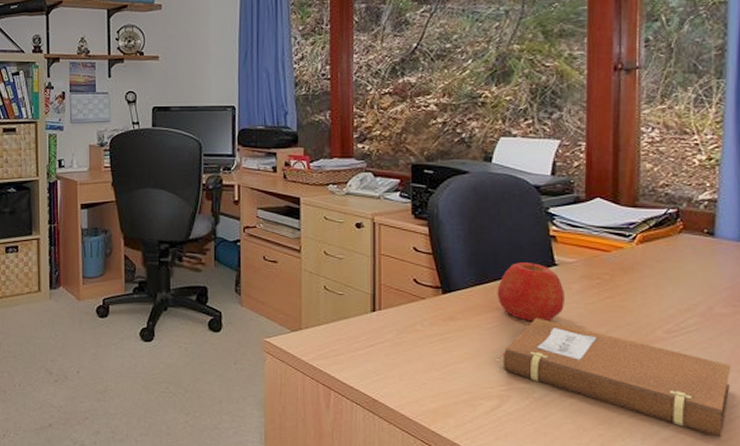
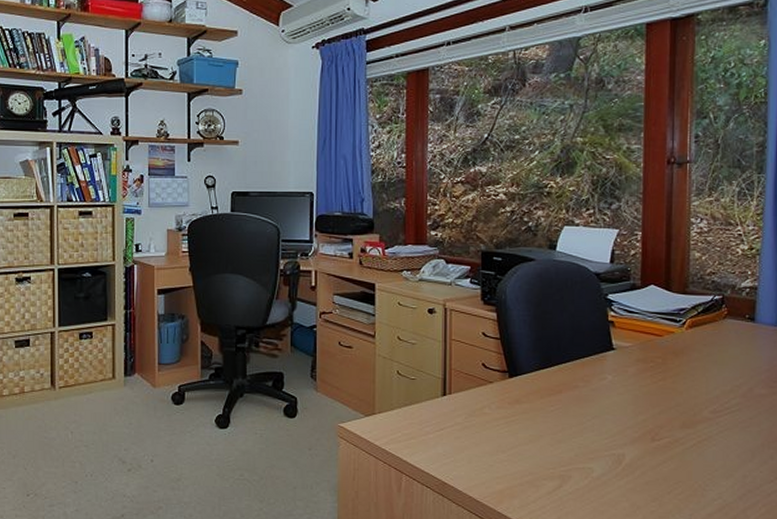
apple: present [497,262,564,322] -> none [560,347,621,404]
notebook: present [498,317,731,438] -> none [560,400,769,511]

